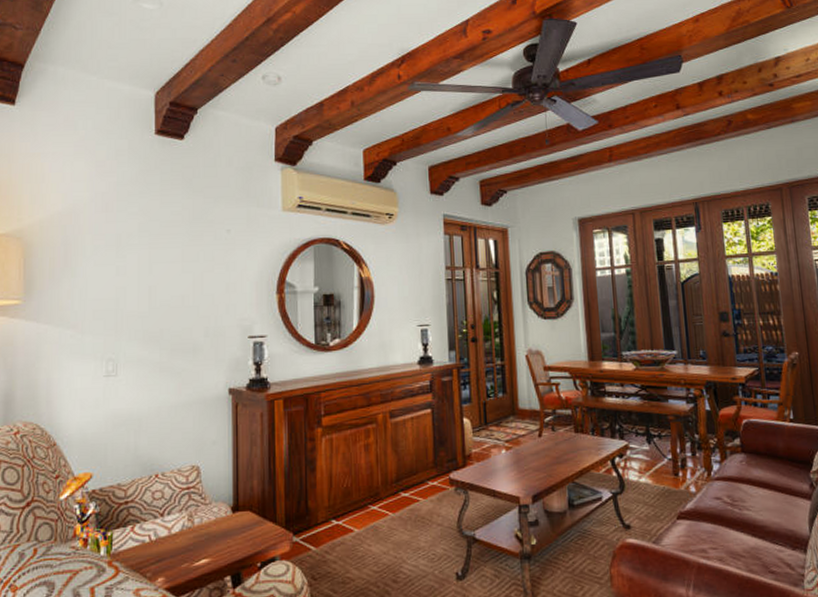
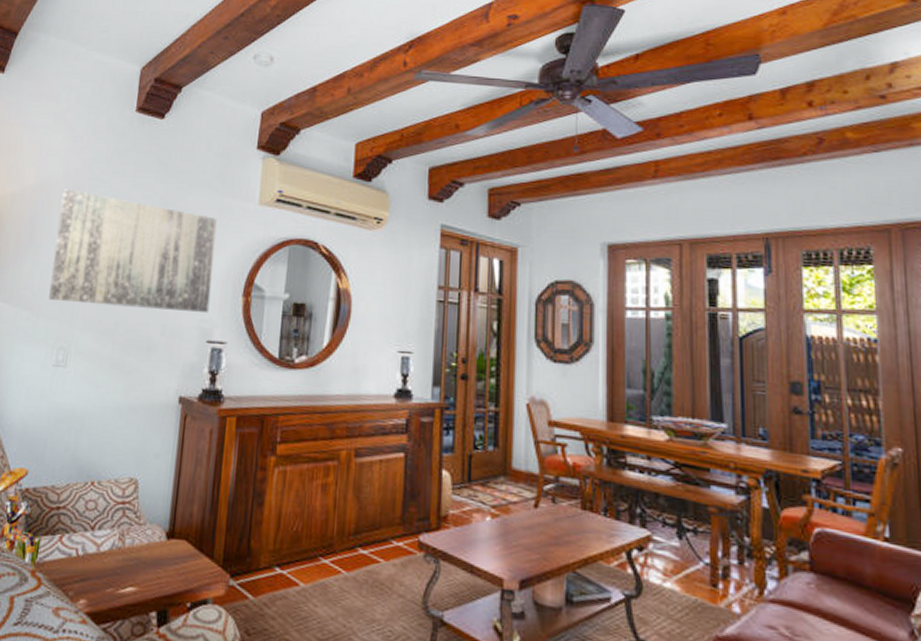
wall art: none [91,212,247,317] -> present [49,189,218,314]

